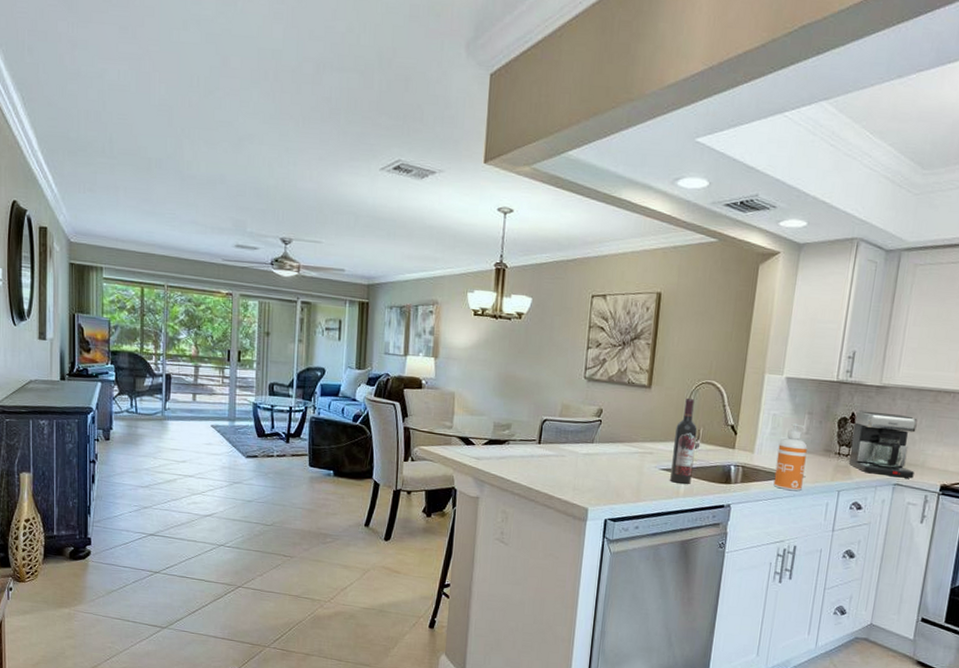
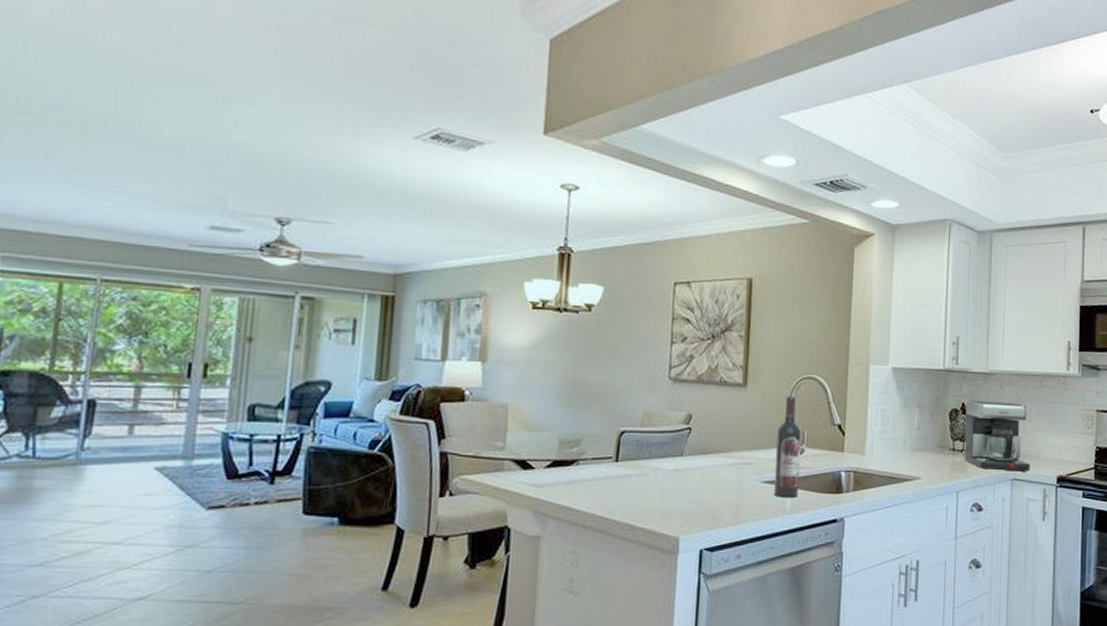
soap dispenser: present [773,423,808,492] -> none [888,418,921,496]

